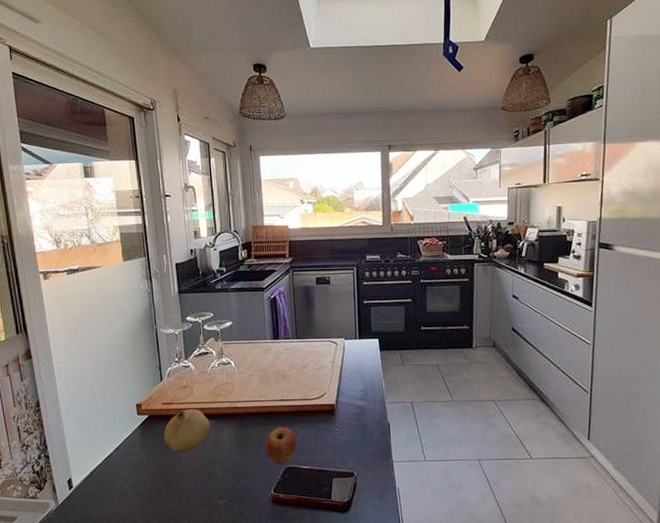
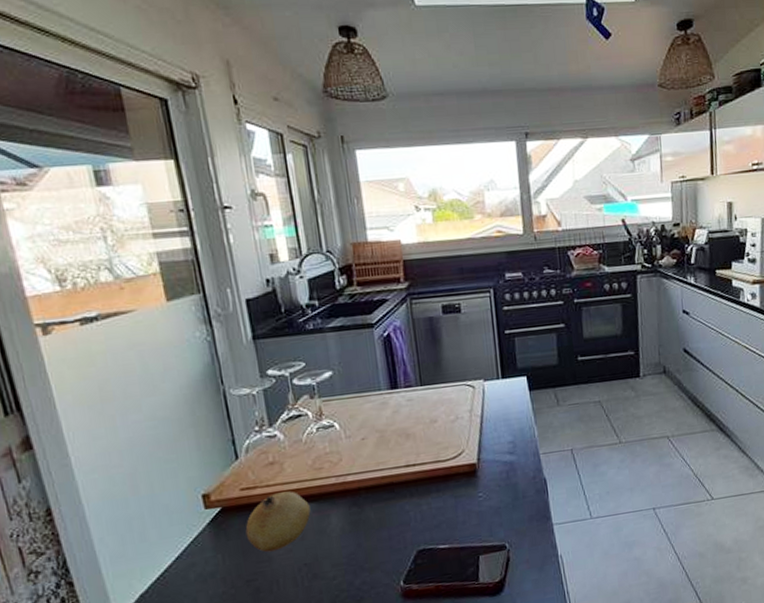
fruit: present [264,427,297,464] -> none [387,499,431,548]

